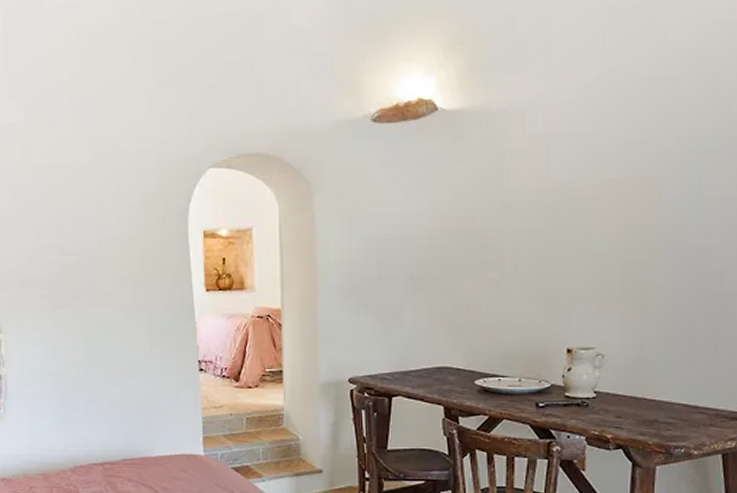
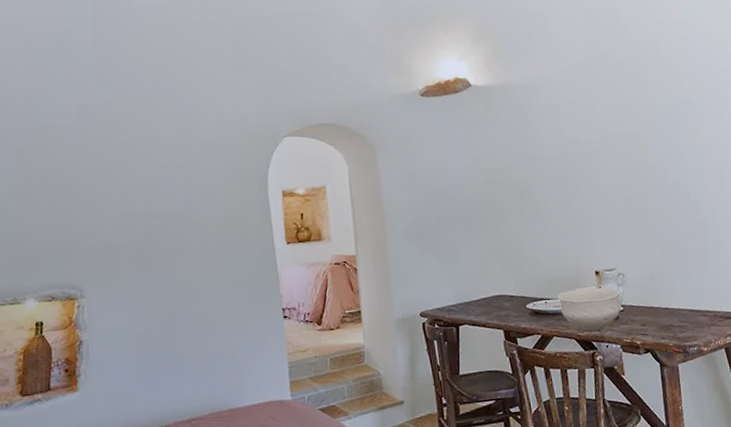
bowl: none [515,367,595,419] -> present [558,287,621,332]

